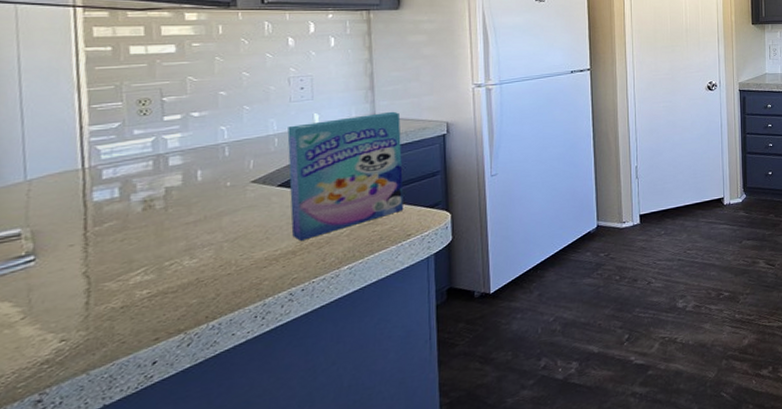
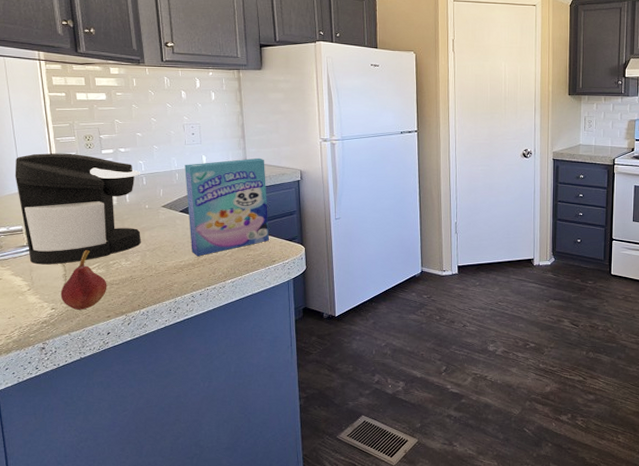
coffee maker: none [15,123,223,281] -> present [15,153,141,265]
fruit: none [77,250,158,337] -> present [60,249,107,310]

